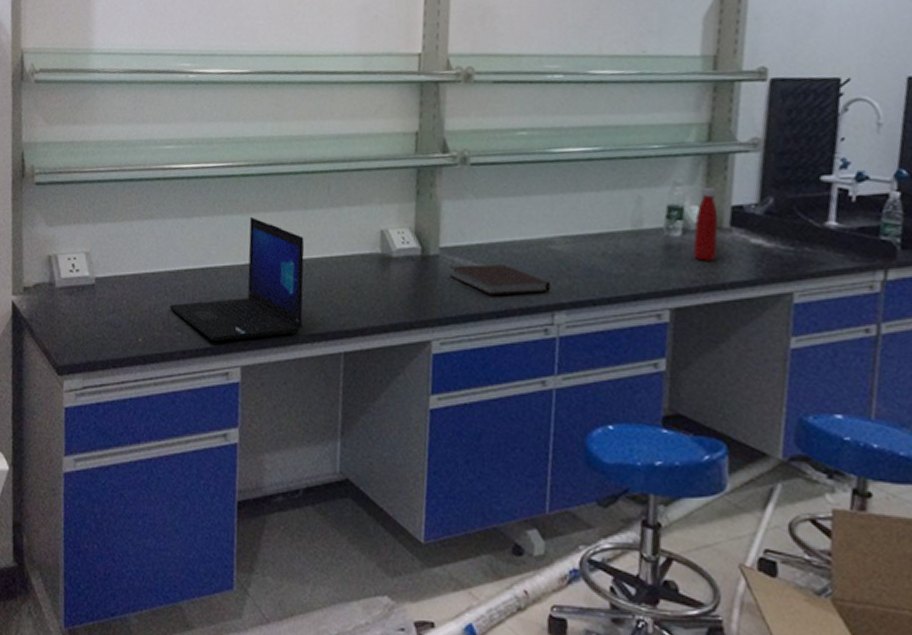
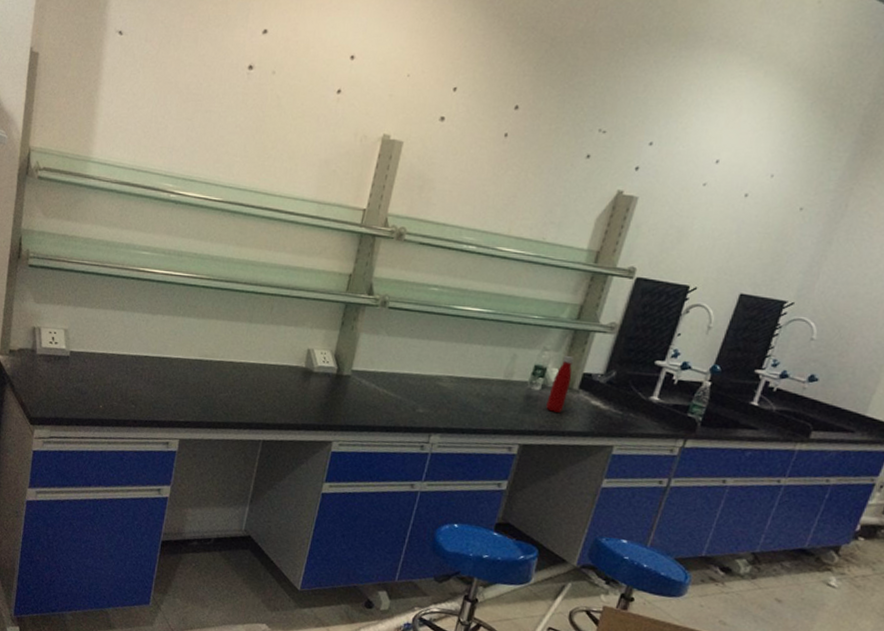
laptop: present [170,216,305,341] -> none [128,321,246,420]
notebook: present [450,264,551,296] -> none [356,385,433,418]

